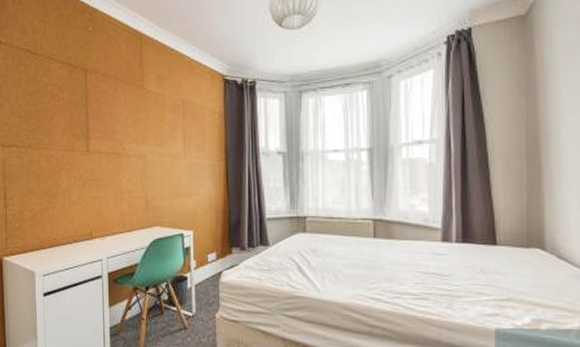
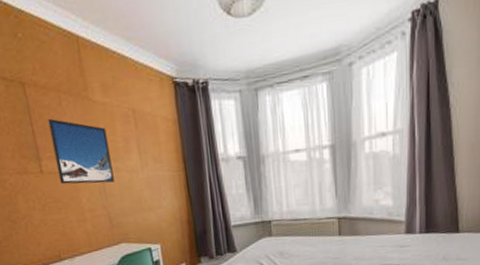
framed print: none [102,102,156,166] -> present [48,118,115,185]

